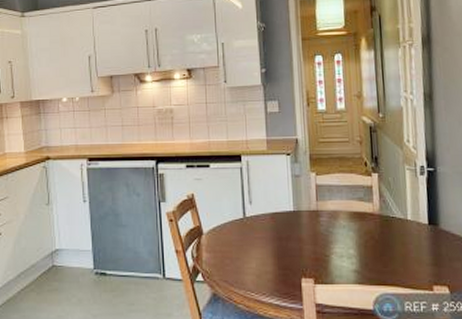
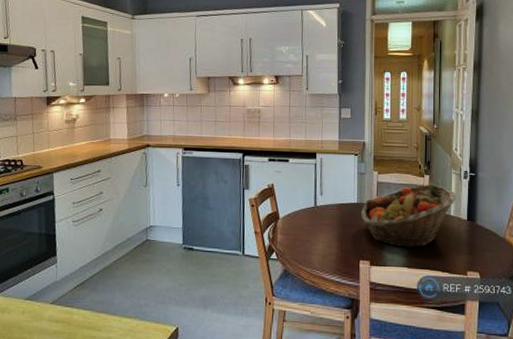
fruit basket: none [299,183,413,261] -> present [361,184,457,248]

